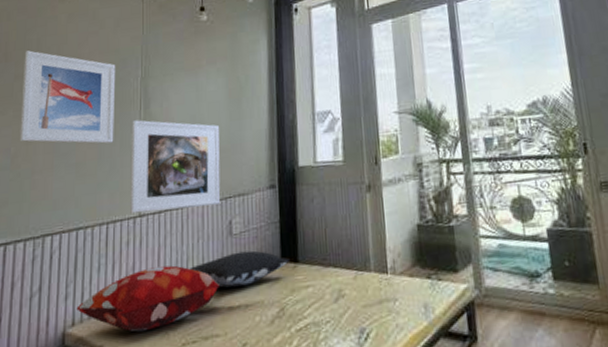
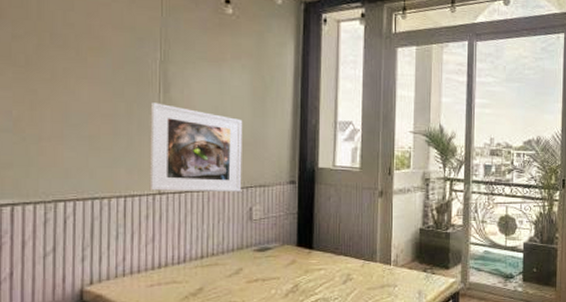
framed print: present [19,50,116,144] -> none [22,10,132,121]
decorative pillow: present [77,265,219,332] -> none [94,241,238,294]
pillow: present [189,250,289,288] -> none [210,235,305,264]

